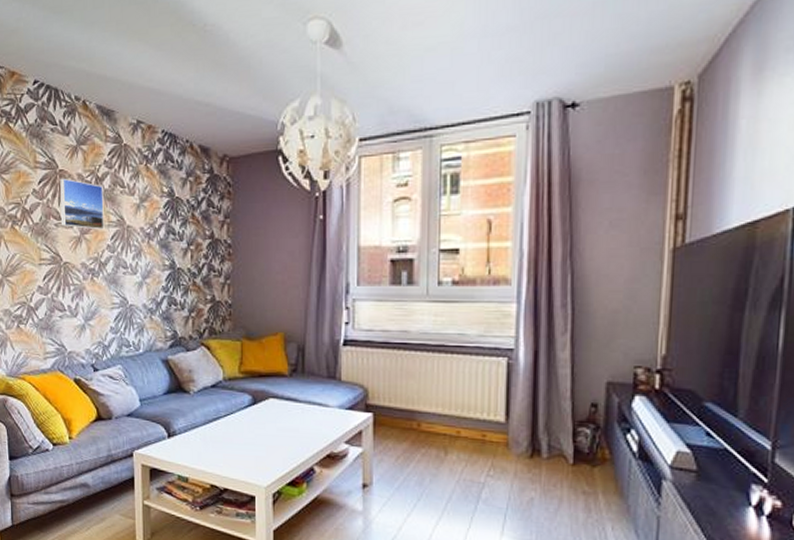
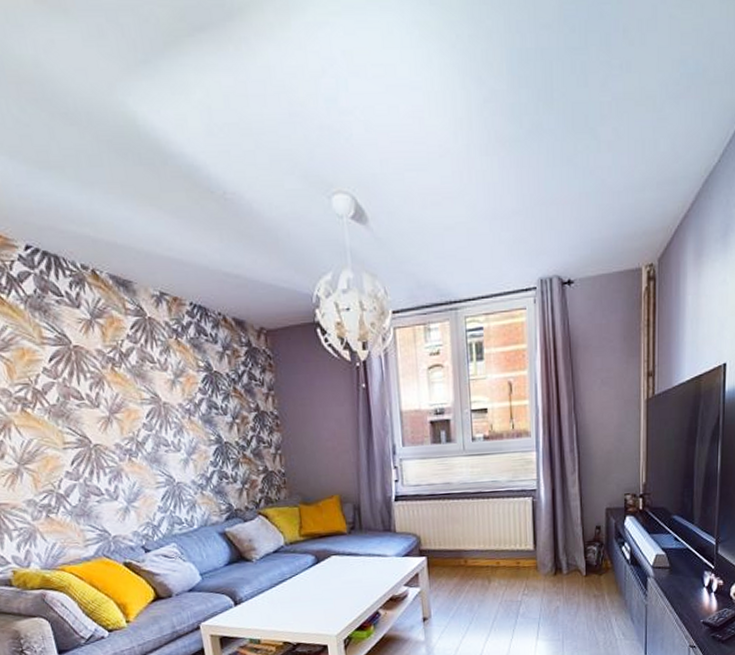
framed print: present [60,178,105,230] -> none [76,354,137,409]

